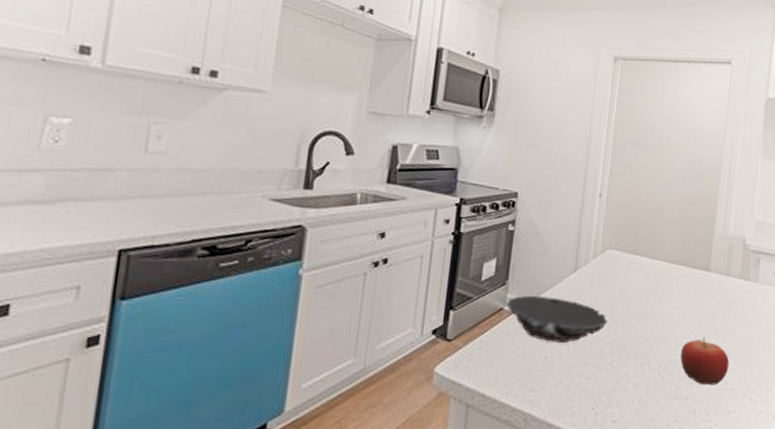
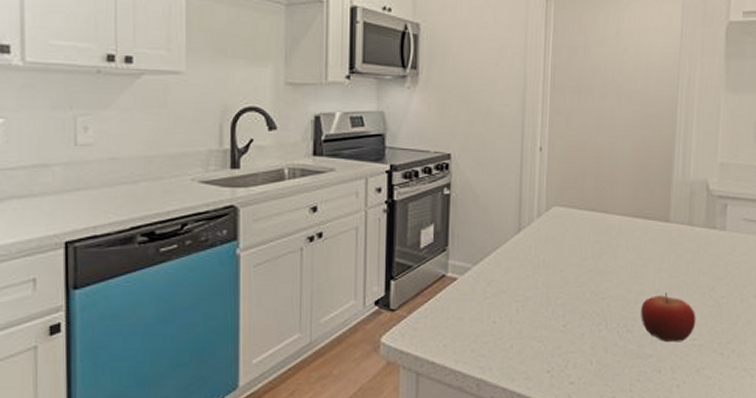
bowl: present [505,296,608,342] -> none [447,261,558,306]

